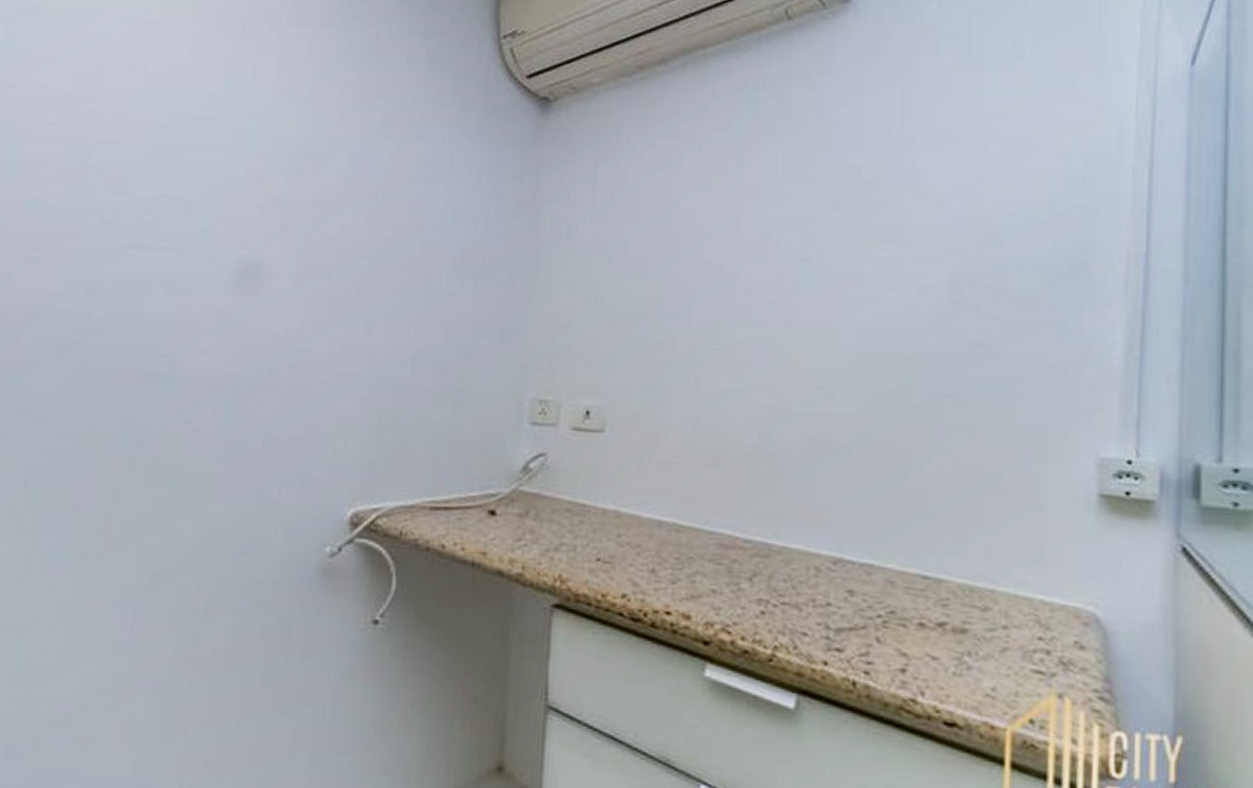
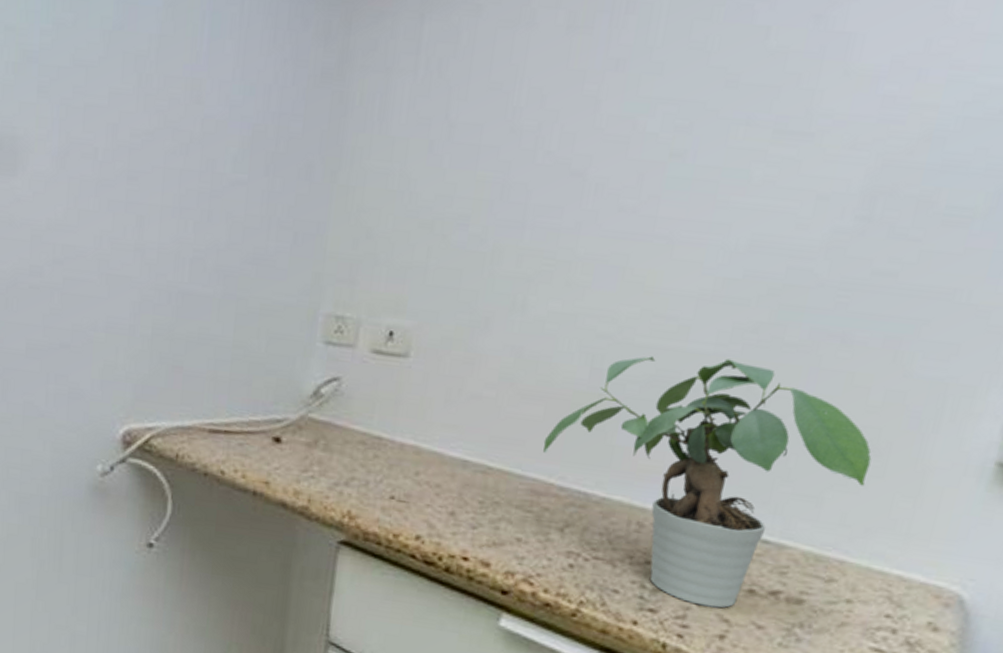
potted plant: none [726,419,999,643] -> present [543,356,872,608]

